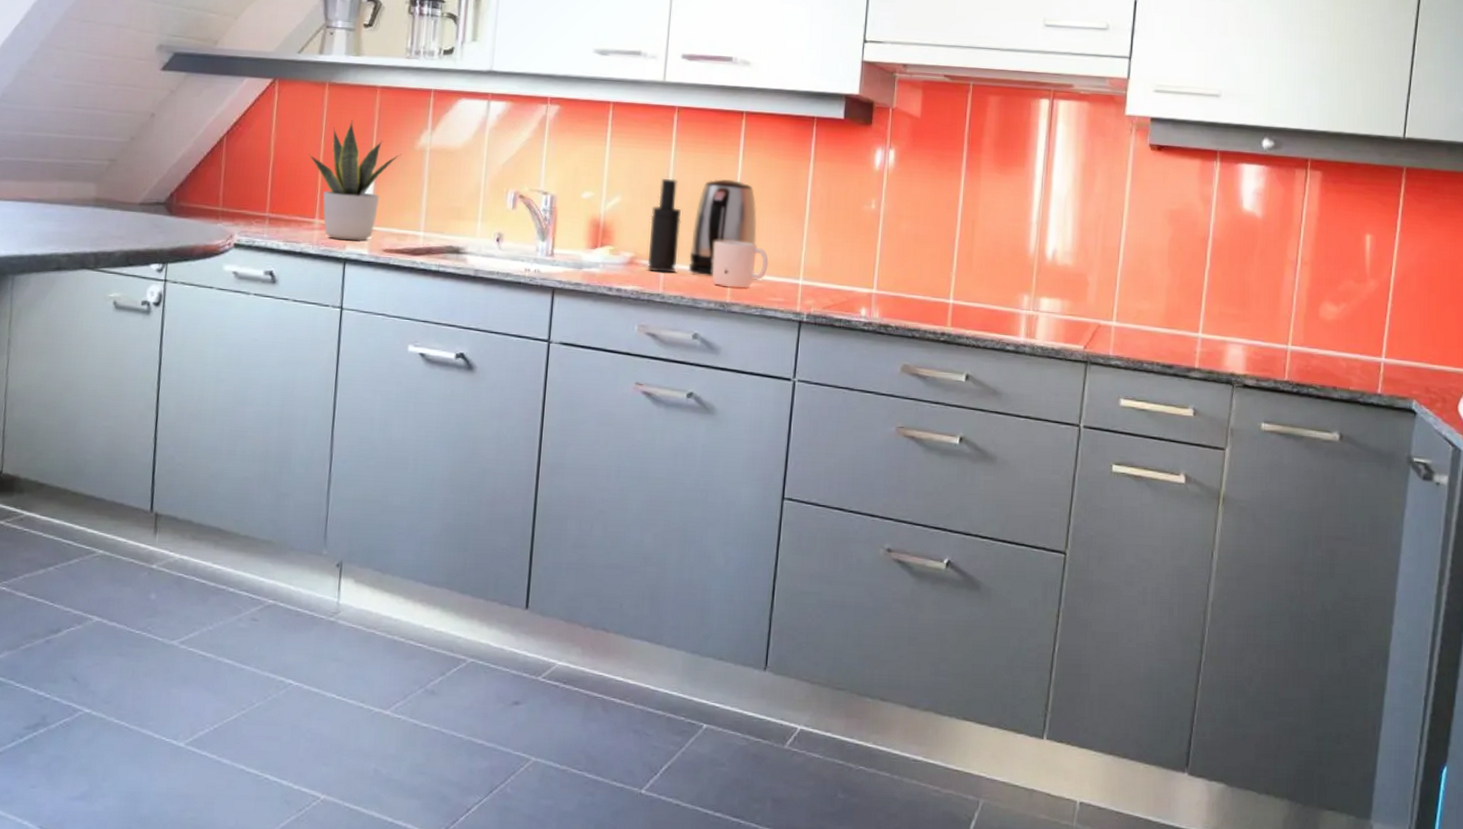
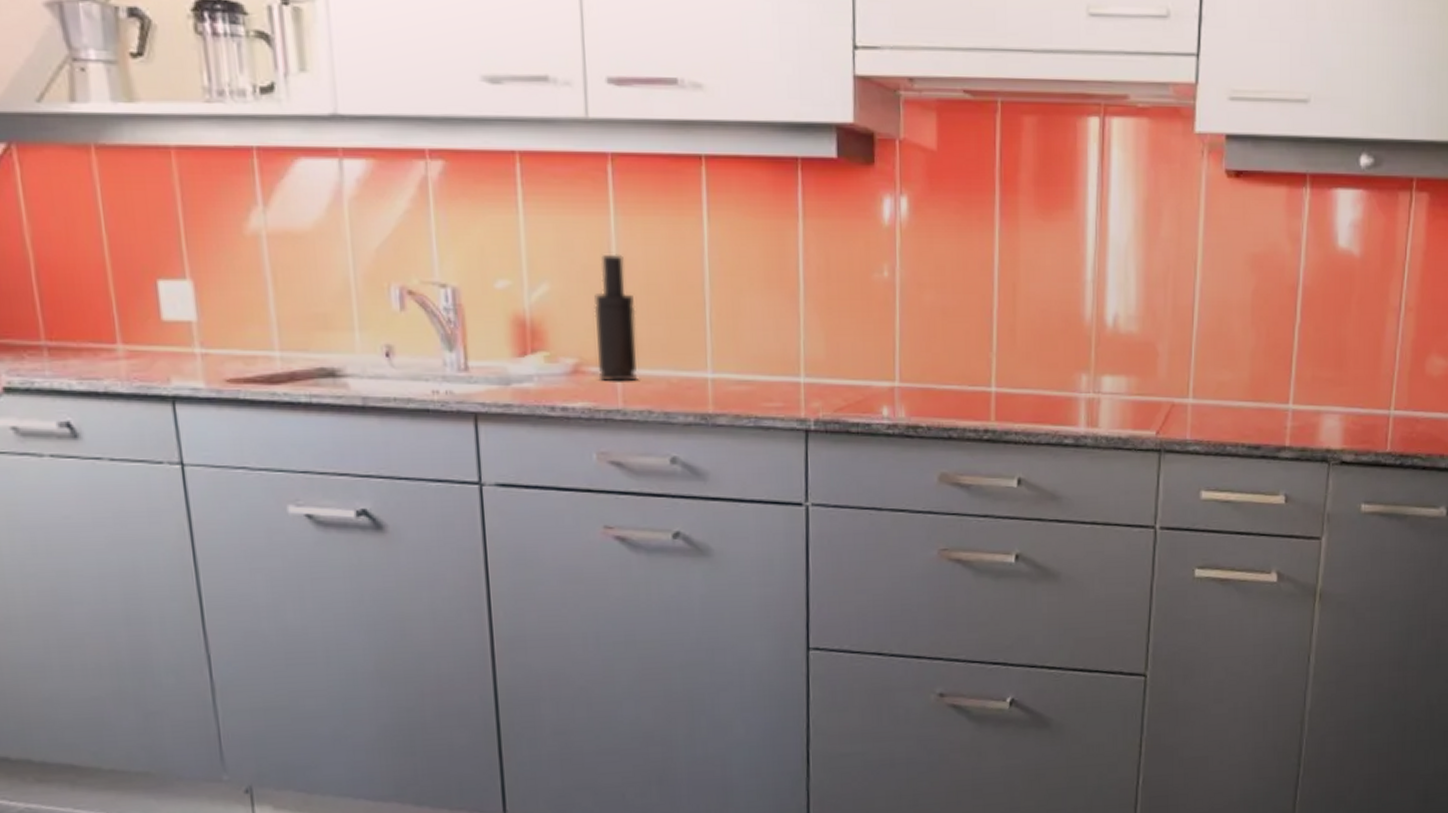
potted plant: present [309,119,402,241] -> none [87,197,226,371]
kettle: present [688,179,757,276] -> none [652,251,739,381]
mug: present [712,240,769,288] -> none [683,333,758,394]

